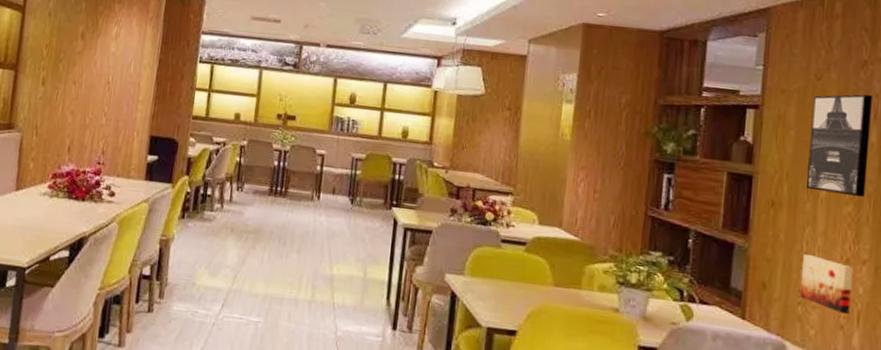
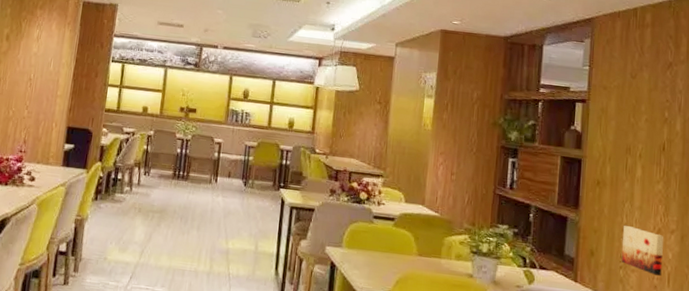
wall art: present [807,94,872,198] -> none [625,90,676,177]

